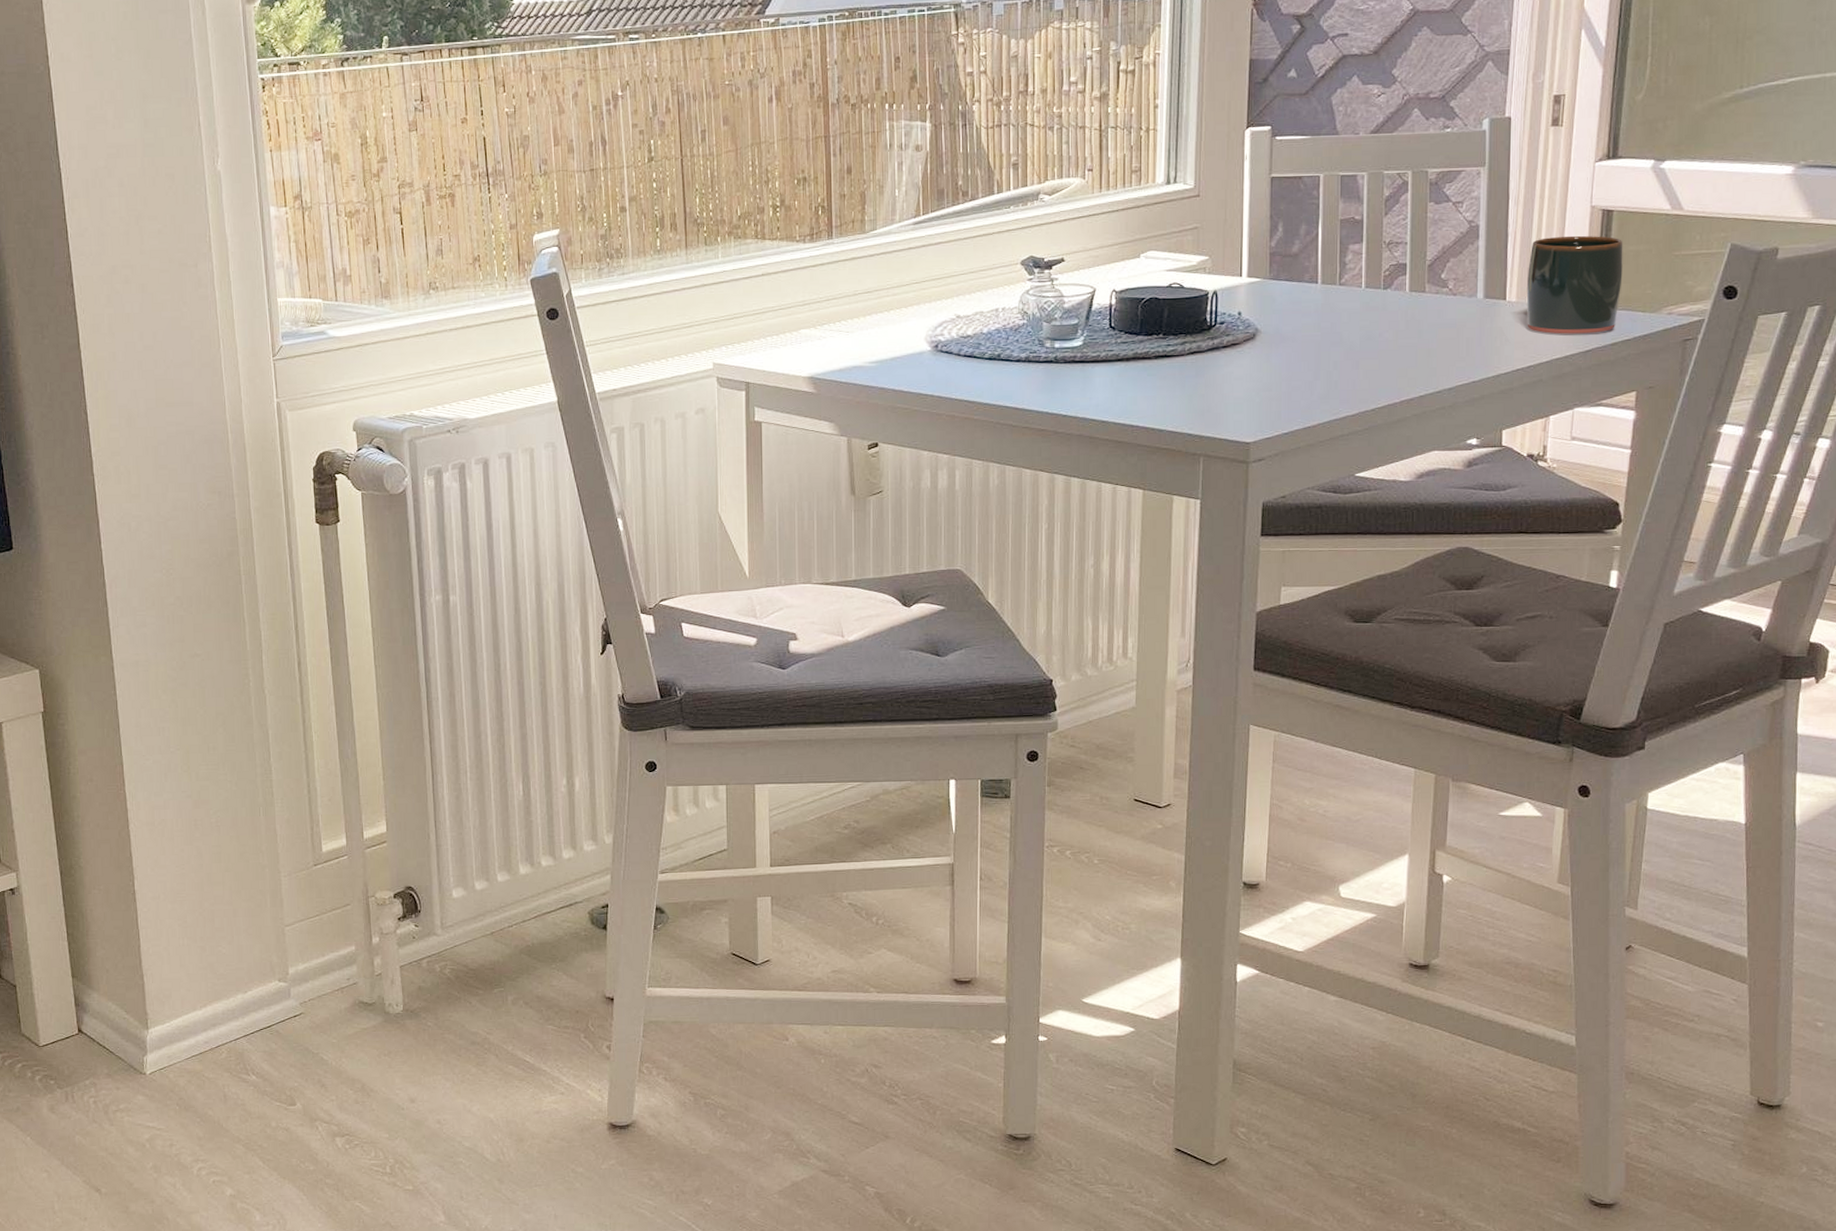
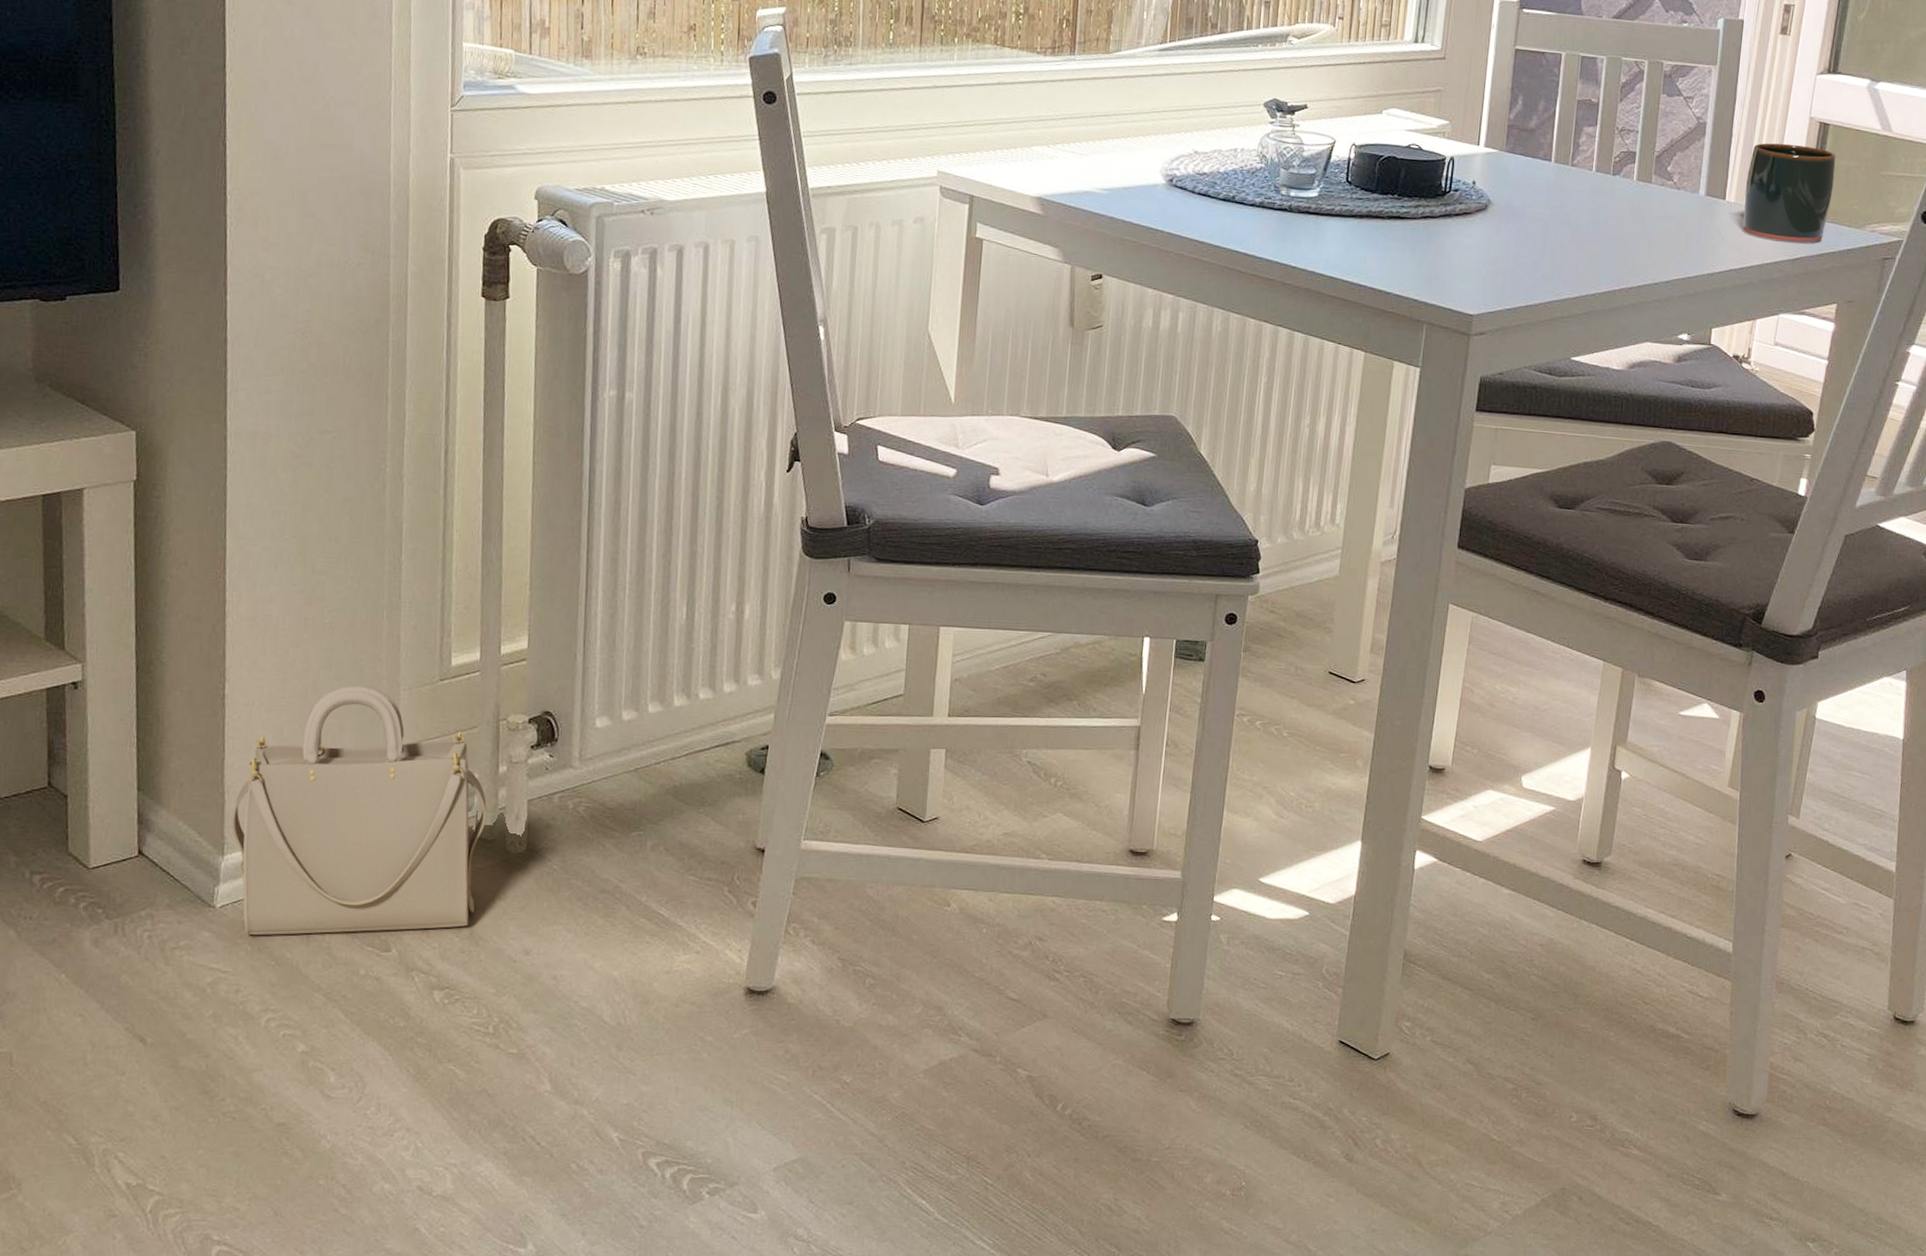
handbag: none [151,874,366,1096] -> present [231,684,487,935]

